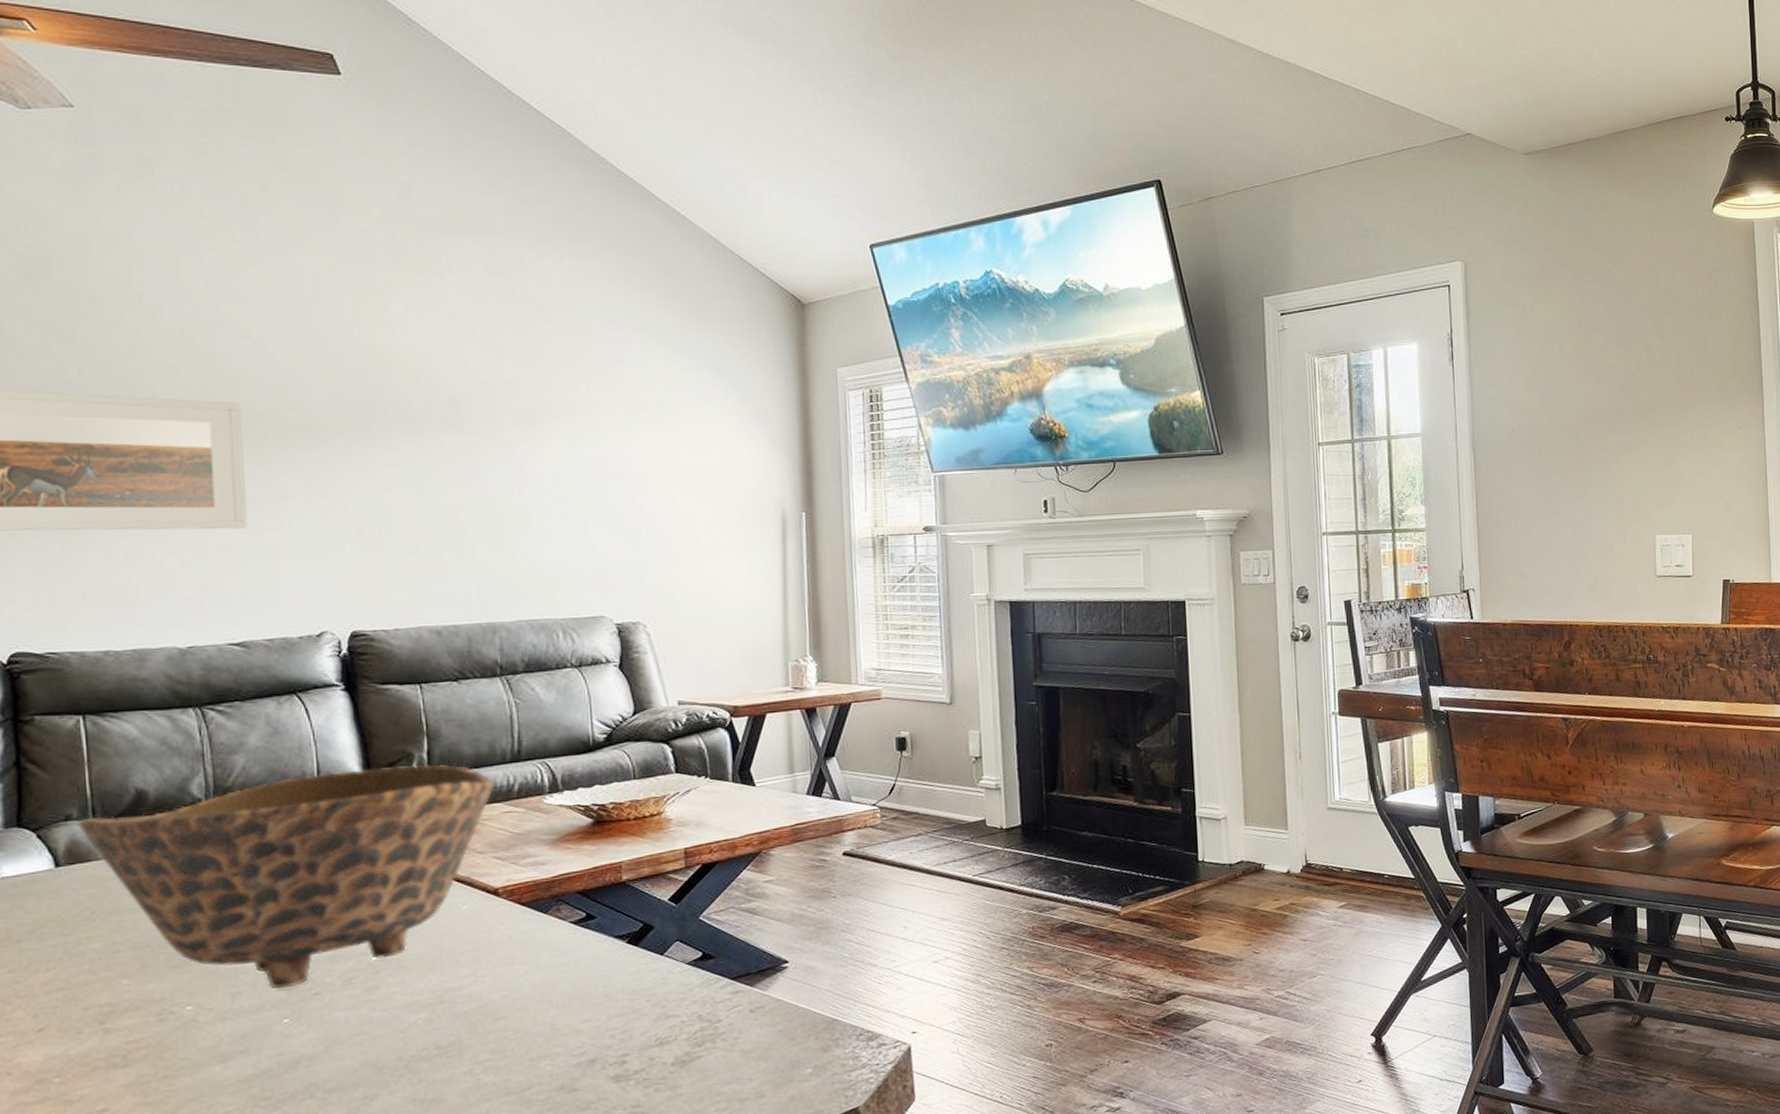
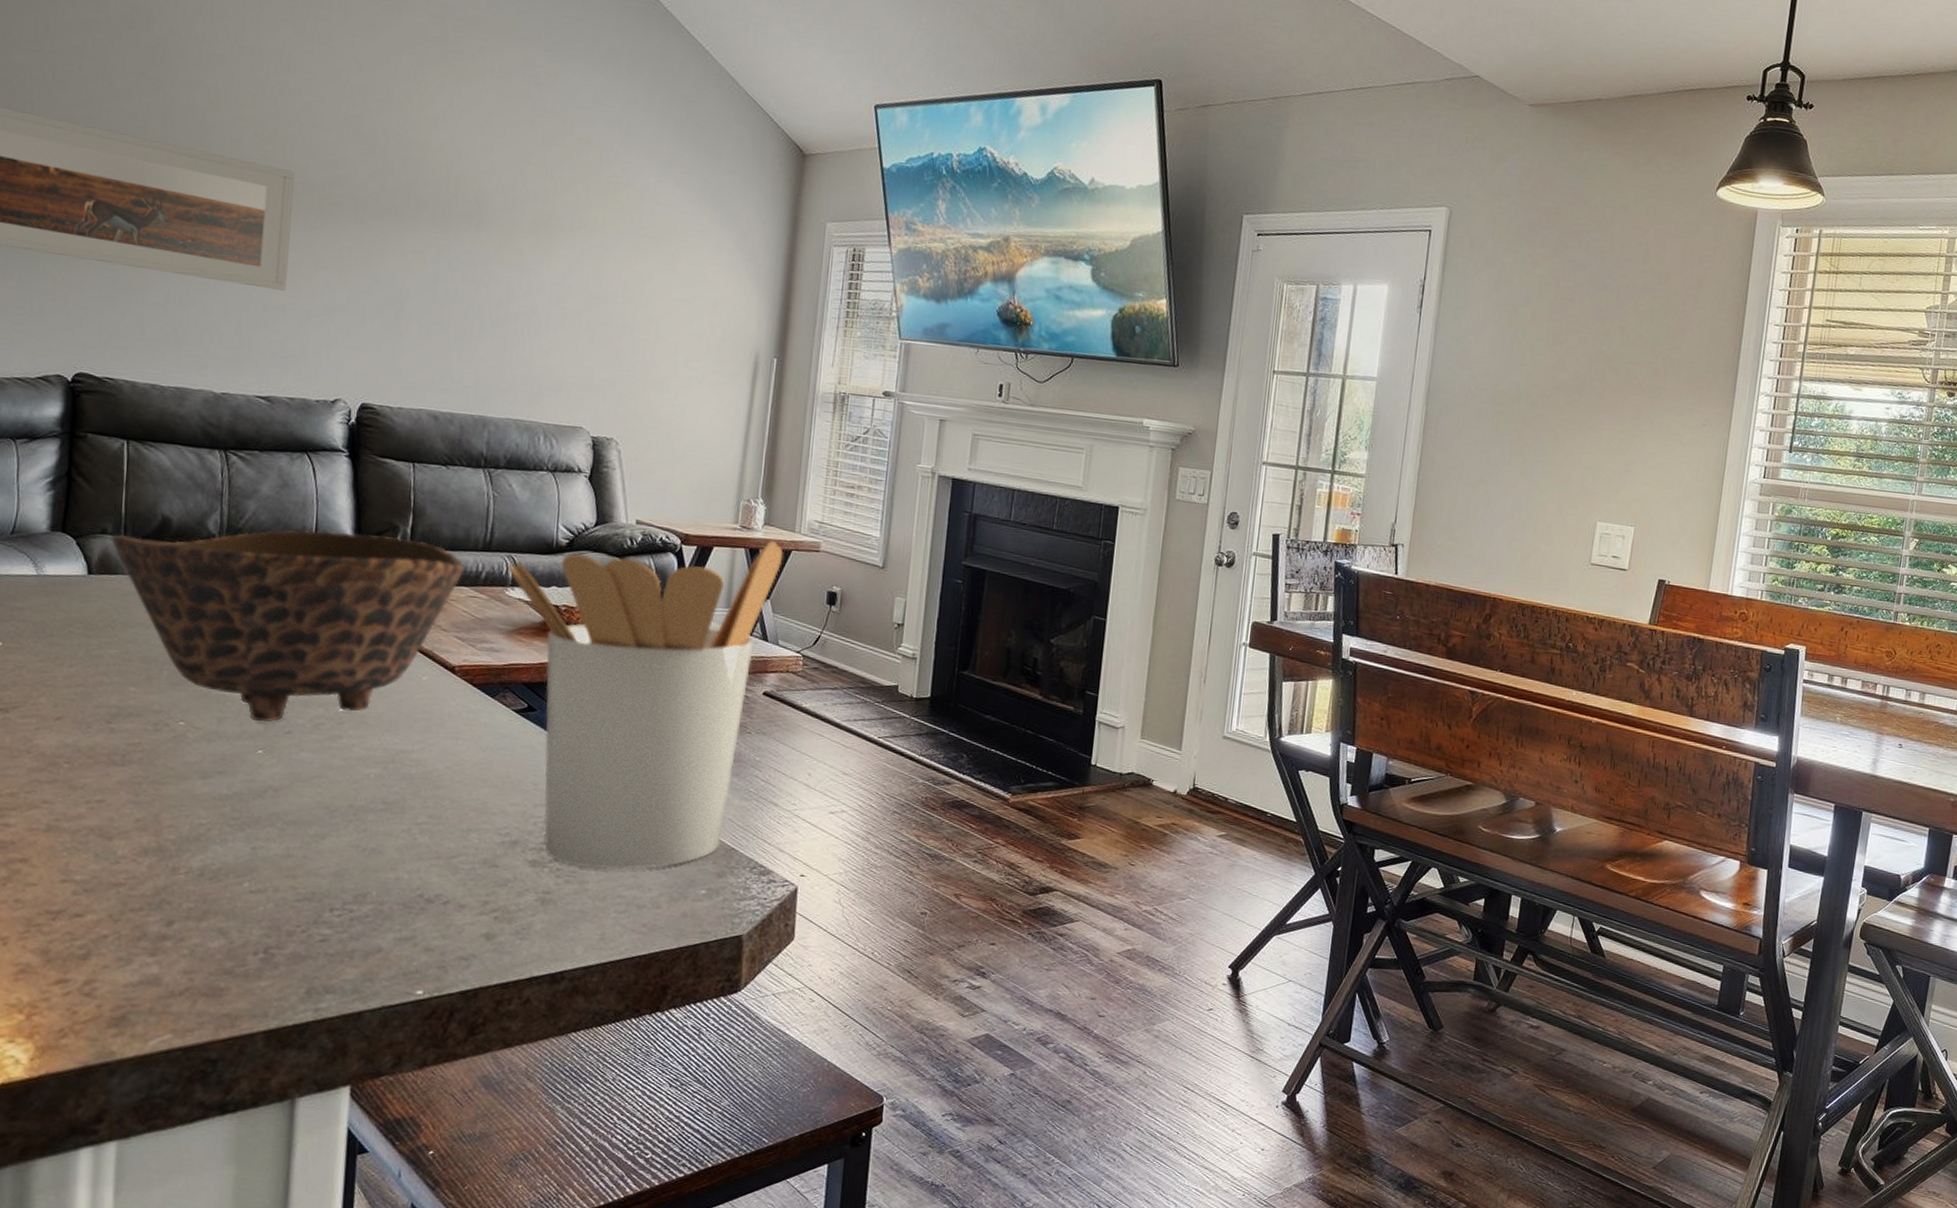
utensil holder: none [541,696,843,1073] -> present [506,540,784,870]

